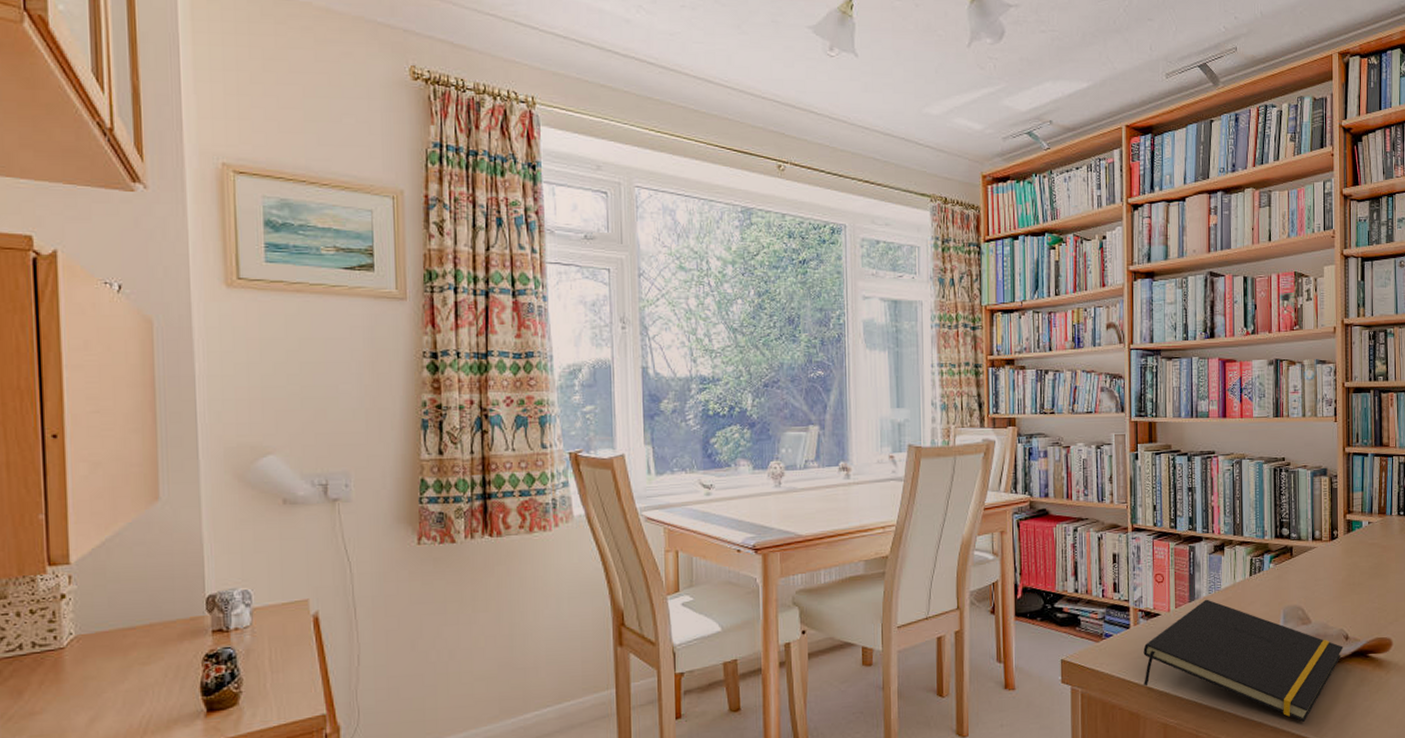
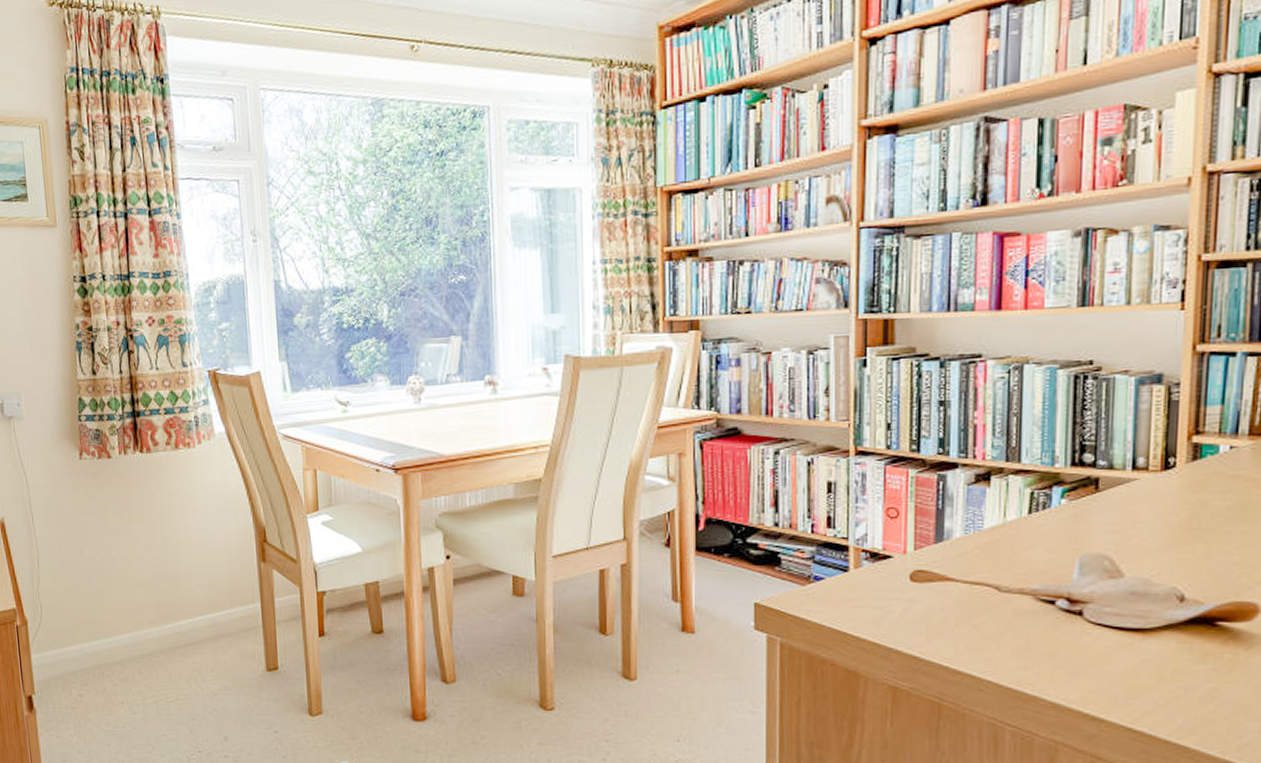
notepad: present [1143,599,1344,722] -> none [866,540,1176,701]

